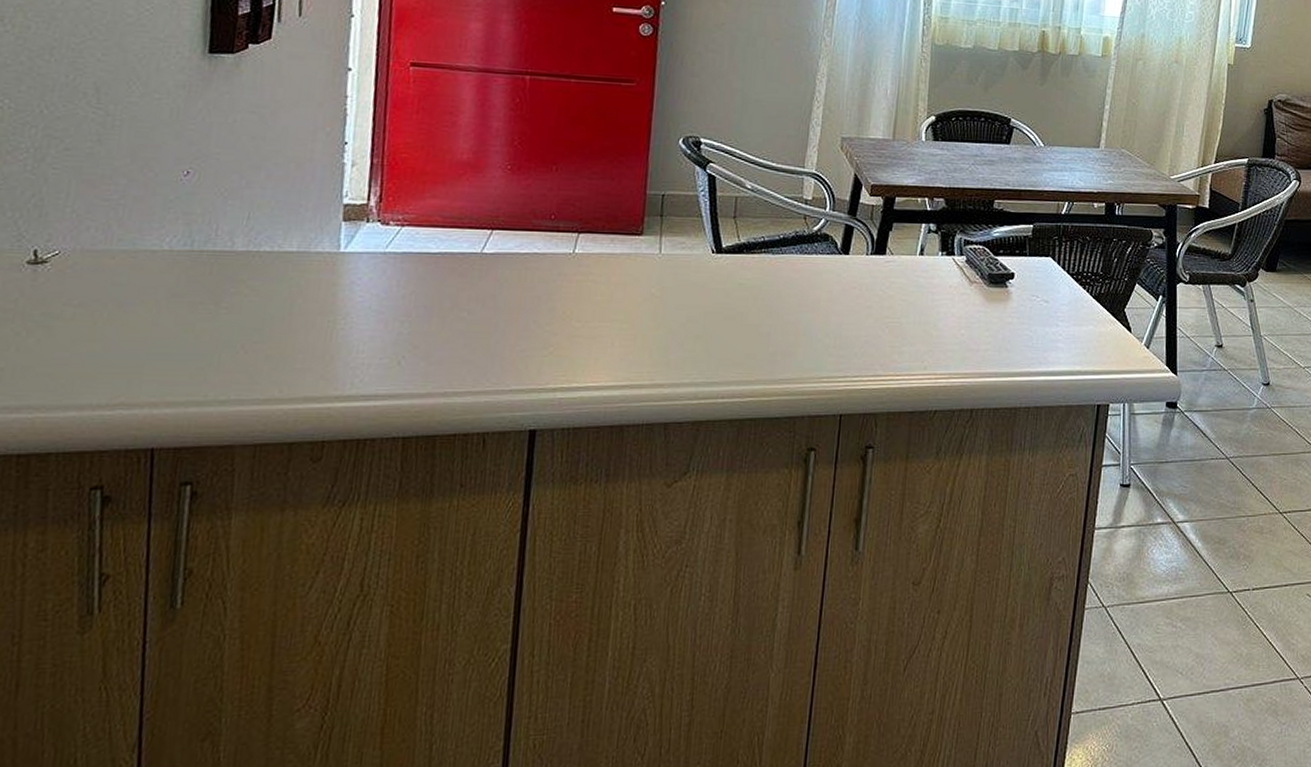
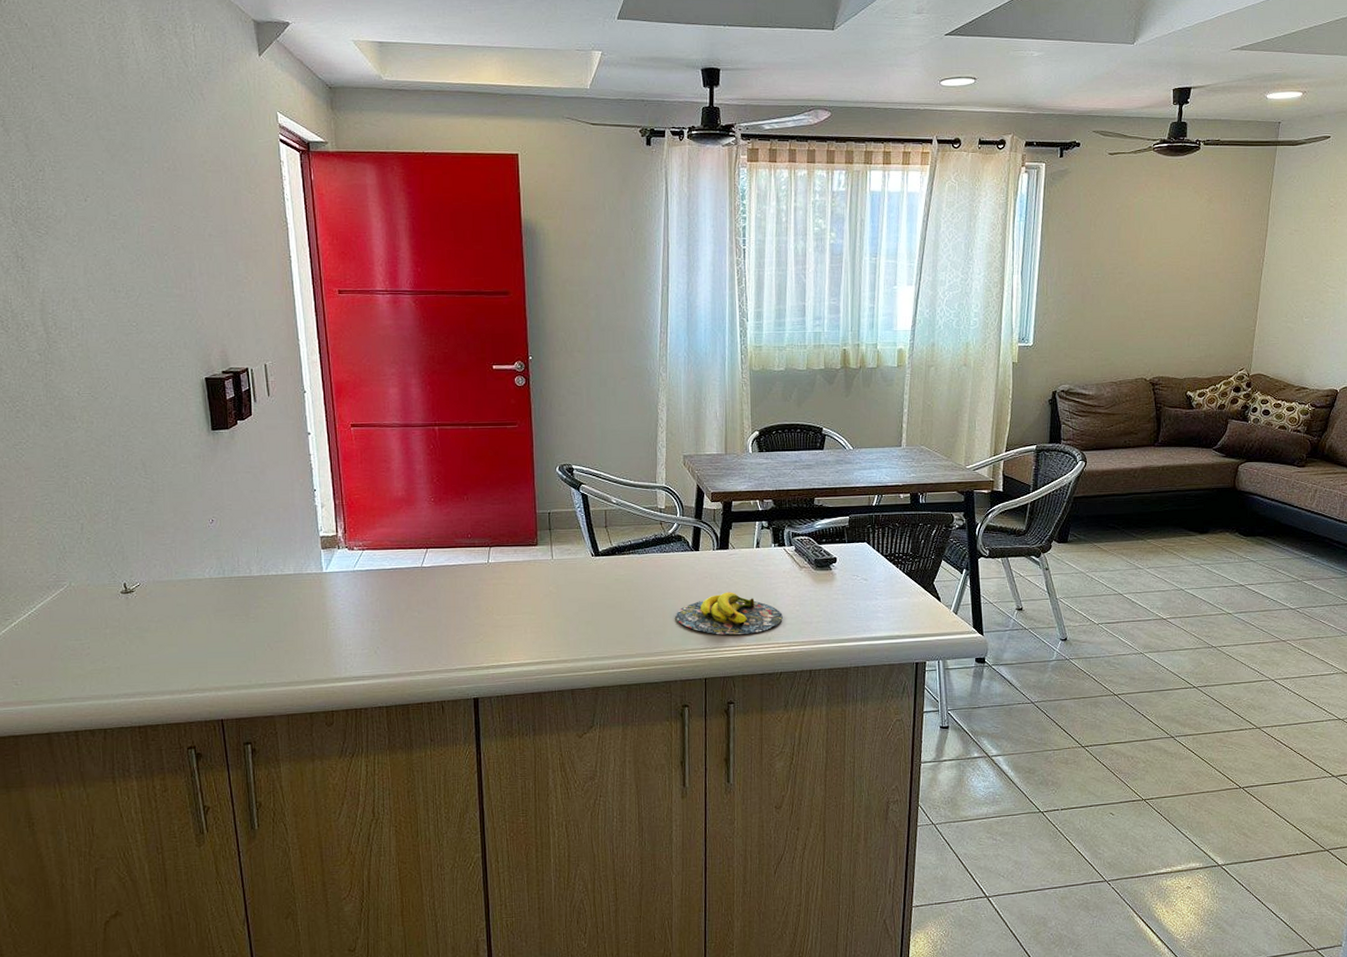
banana: none [810,307,944,361] -> present [675,592,783,635]

